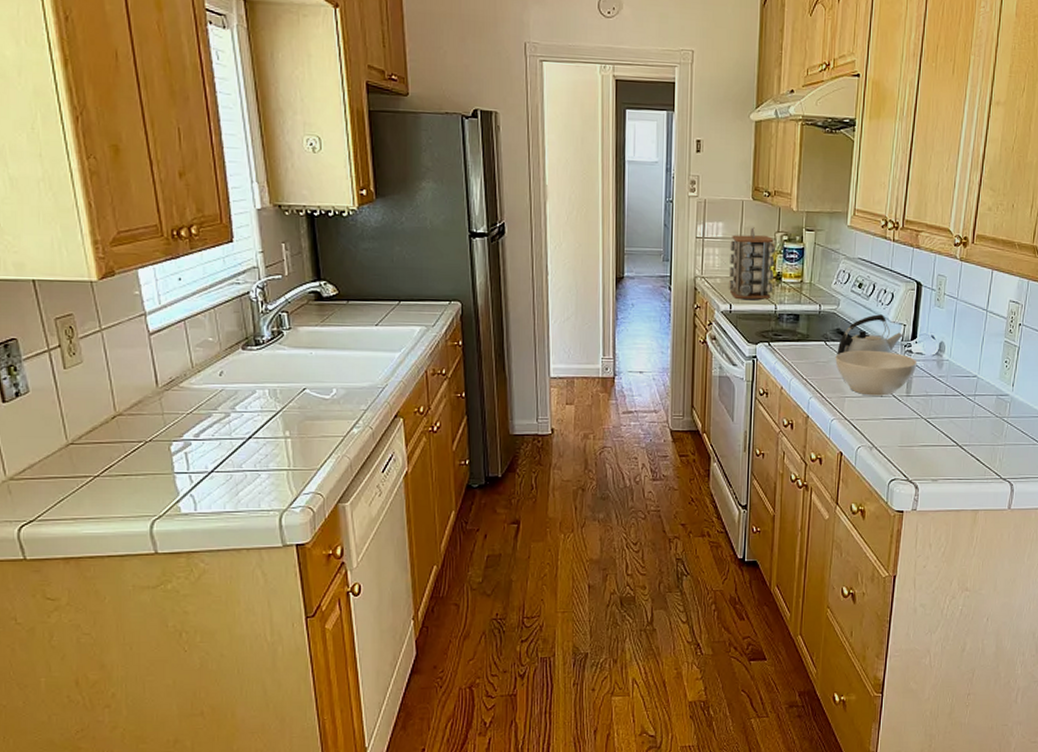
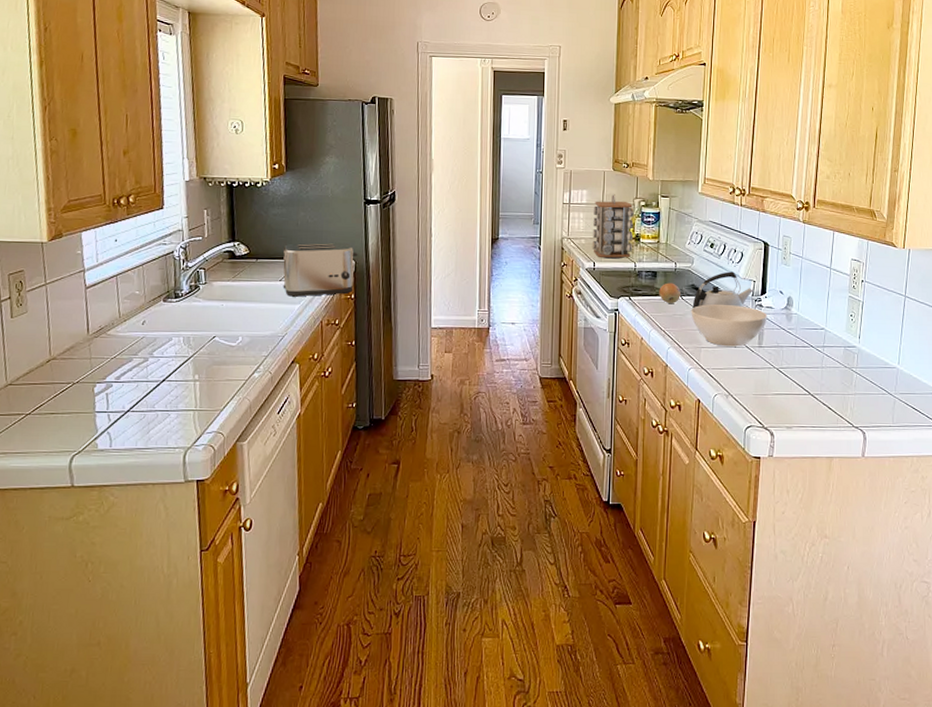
toaster: none [377,281,465,344] -> present [283,242,358,297]
fruit: none [801,327,825,351] -> present [659,282,680,304]

